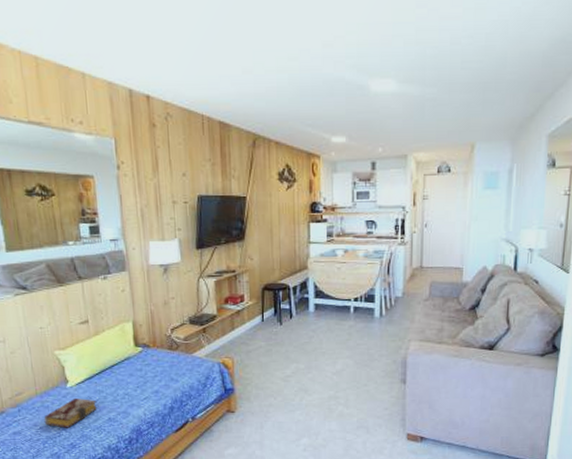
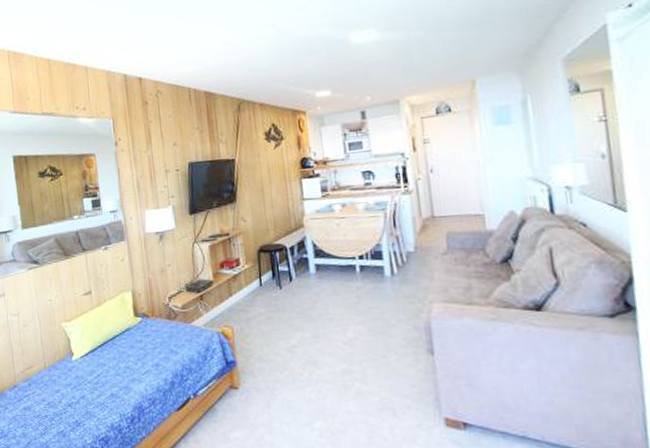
book: present [44,397,97,428] -> none [51,371,100,404]

